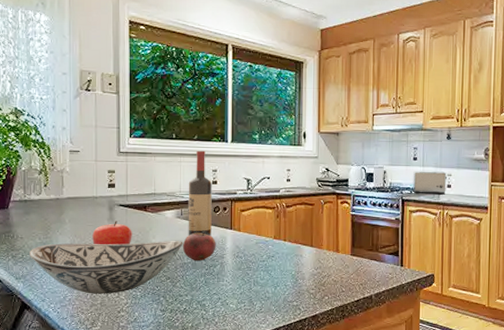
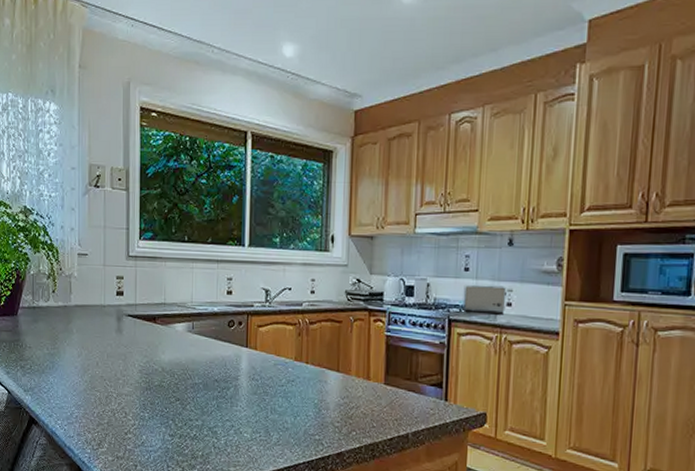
decorative bowl: present [30,240,183,294] -> none [38,355,194,413]
fruit: present [92,221,132,245] -> none [100,333,141,360]
fruit: present [182,231,216,261] -> none [193,348,230,382]
wine bottle: present [188,150,212,236] -> none [199,255,227,354]

